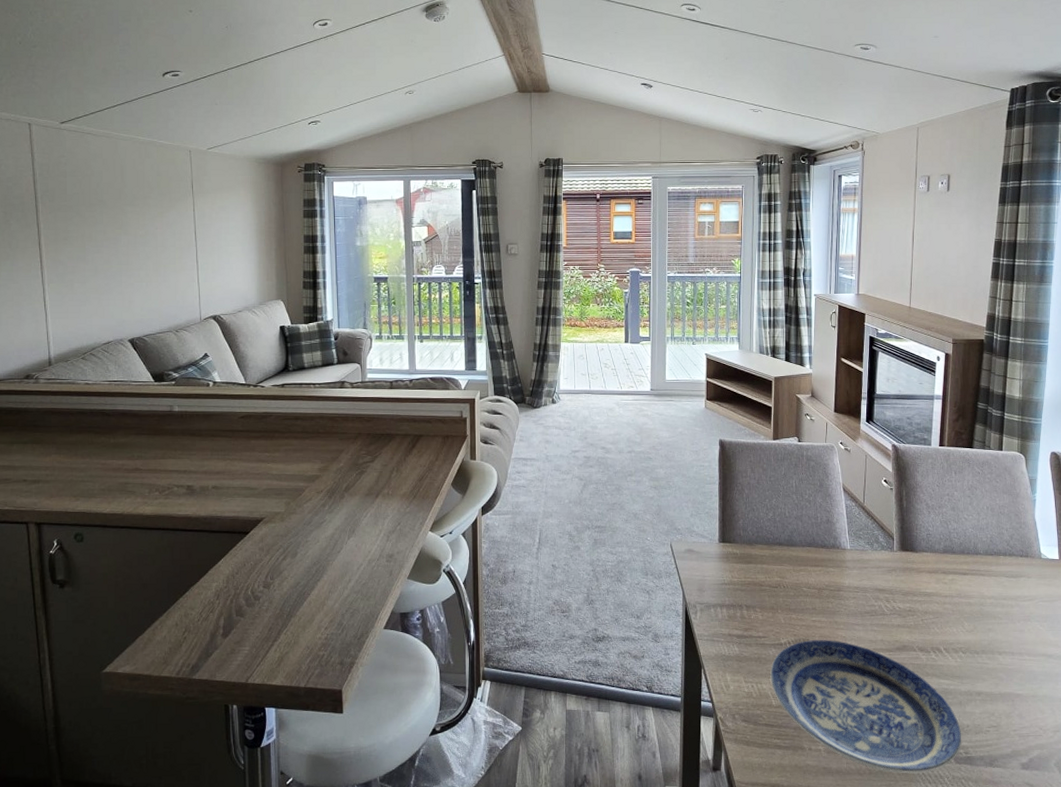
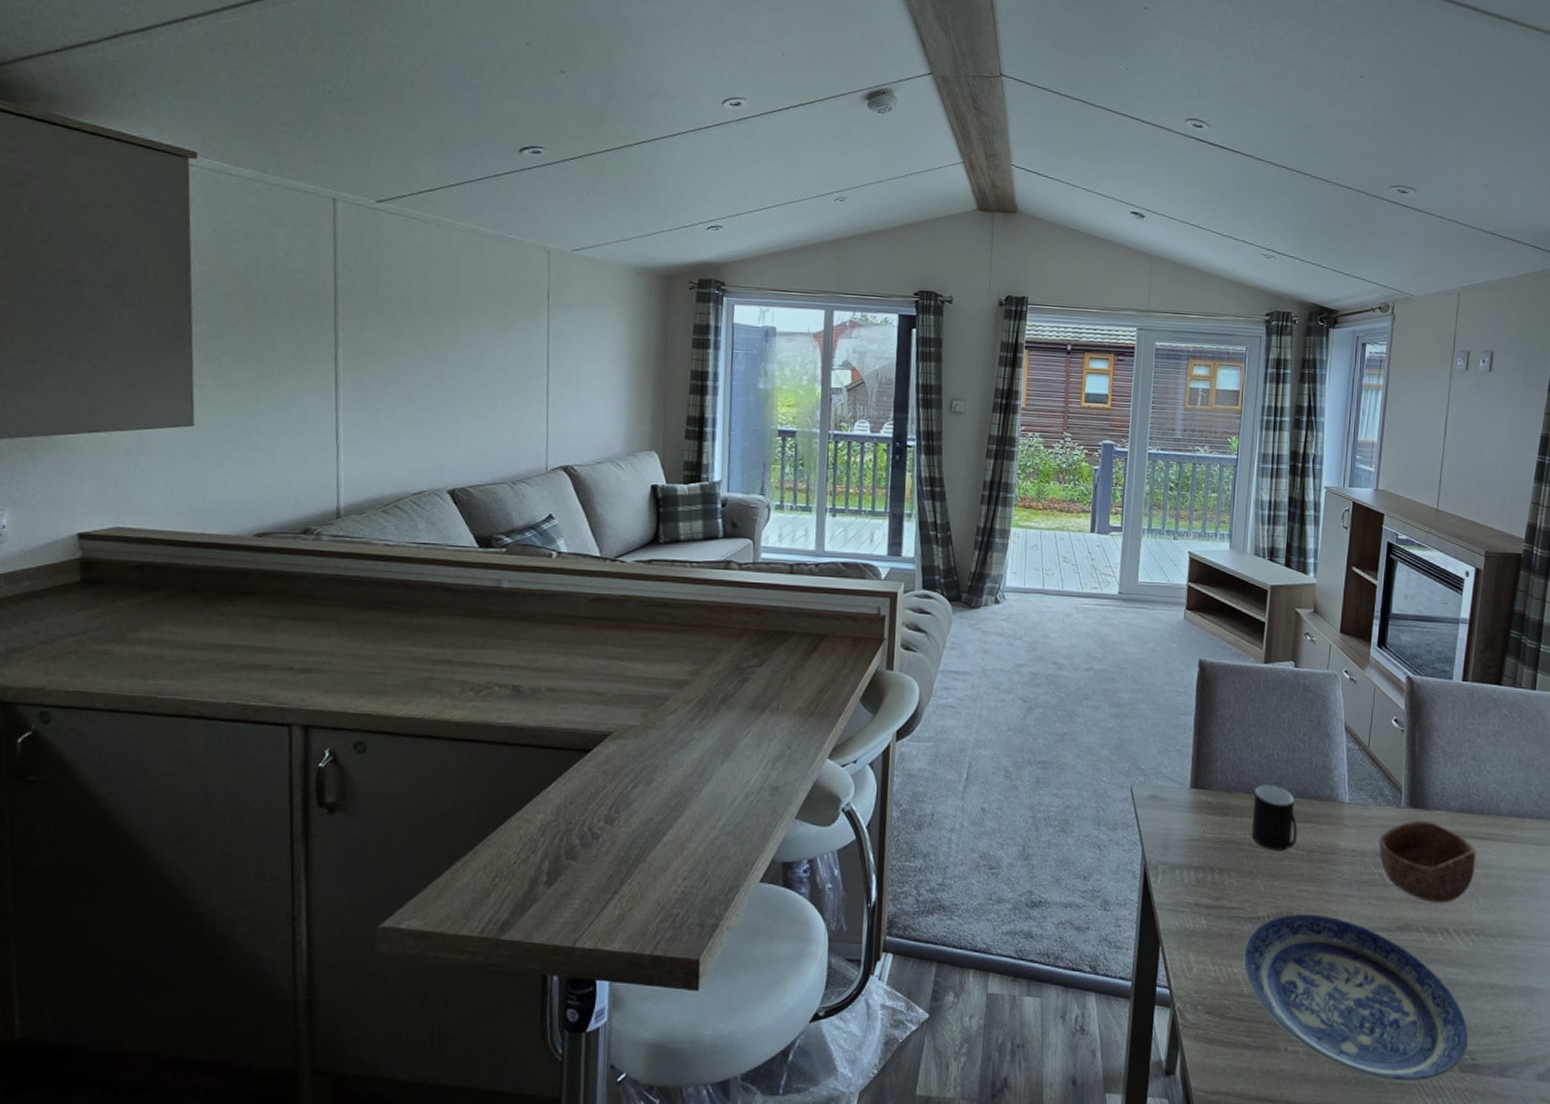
cup: none [771,537,809,590] -> present [1251,784,1298,851]
bowl: none [877,561,959,628] -> present [1378,820,1476,903]

